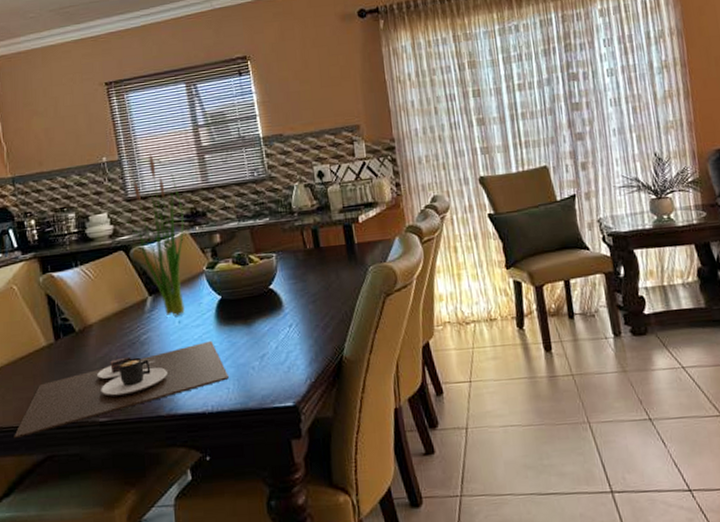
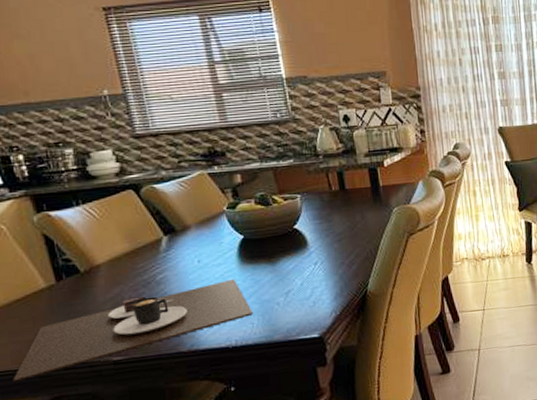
plant: present [126,153,185,316] -> none [135,88,204,256]

